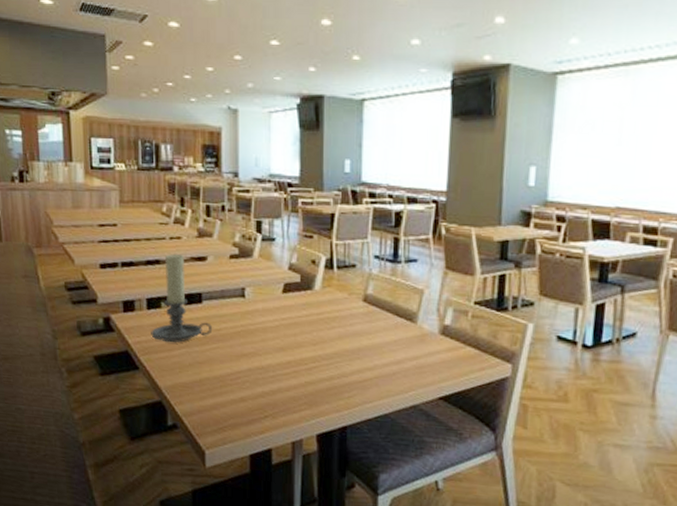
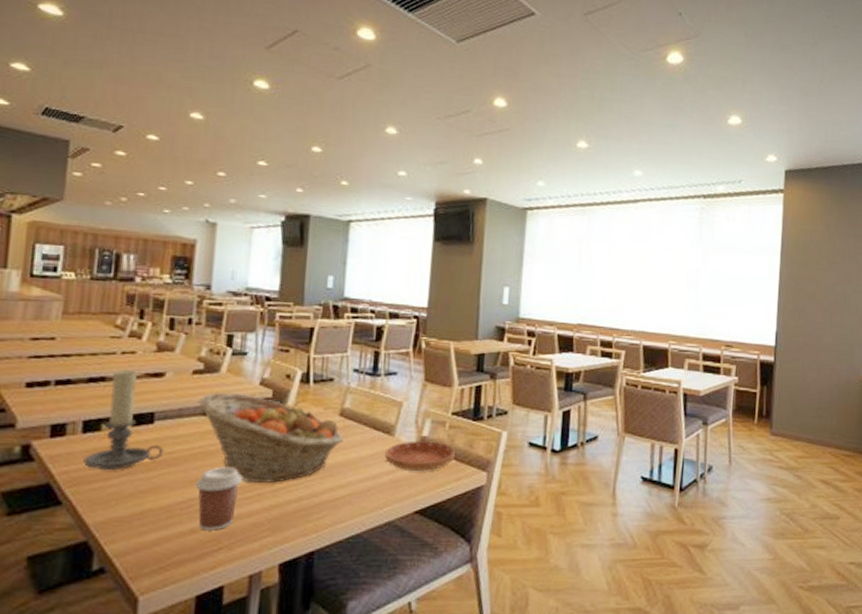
fruit basket: none [236,275,368,362] -> present [198,392,343,483]
coffee cup: none [241,344,281,401] -> present [195,466,243,531]
saucer: none [408,329,479,360] -> present [385,440,456,471]

